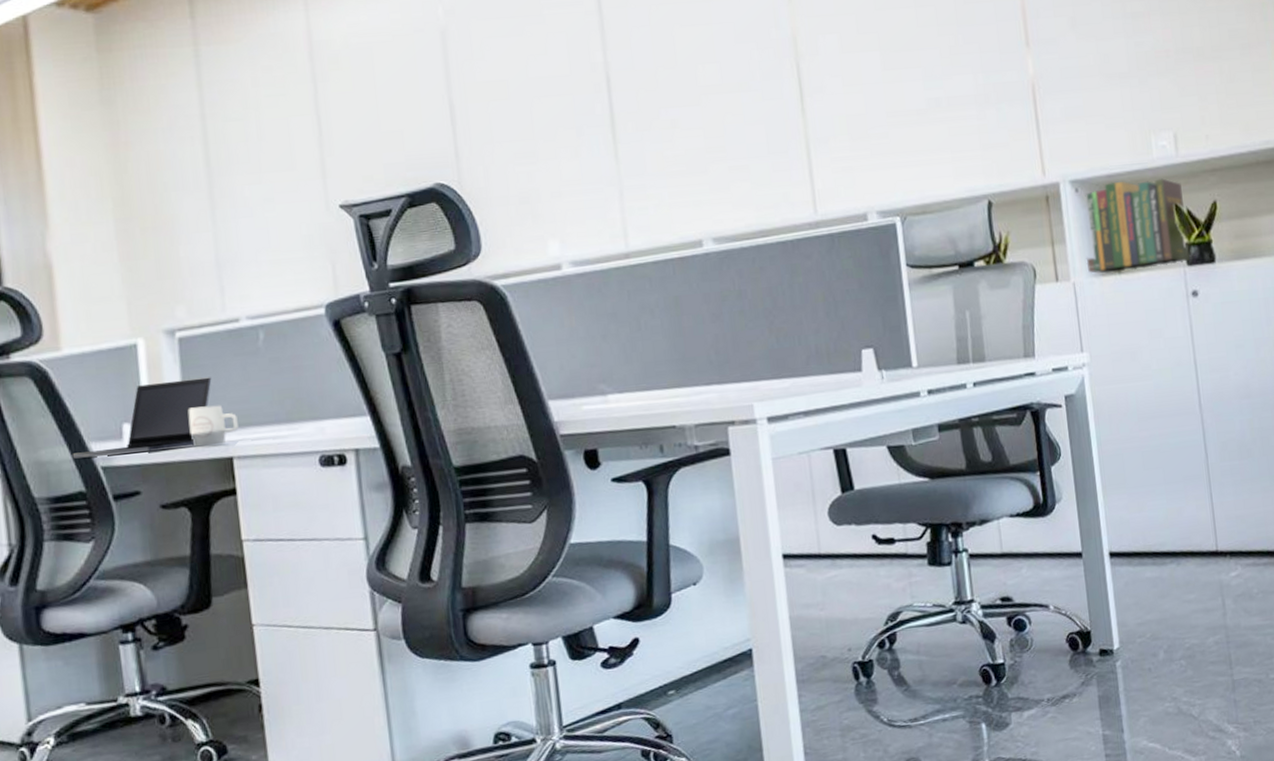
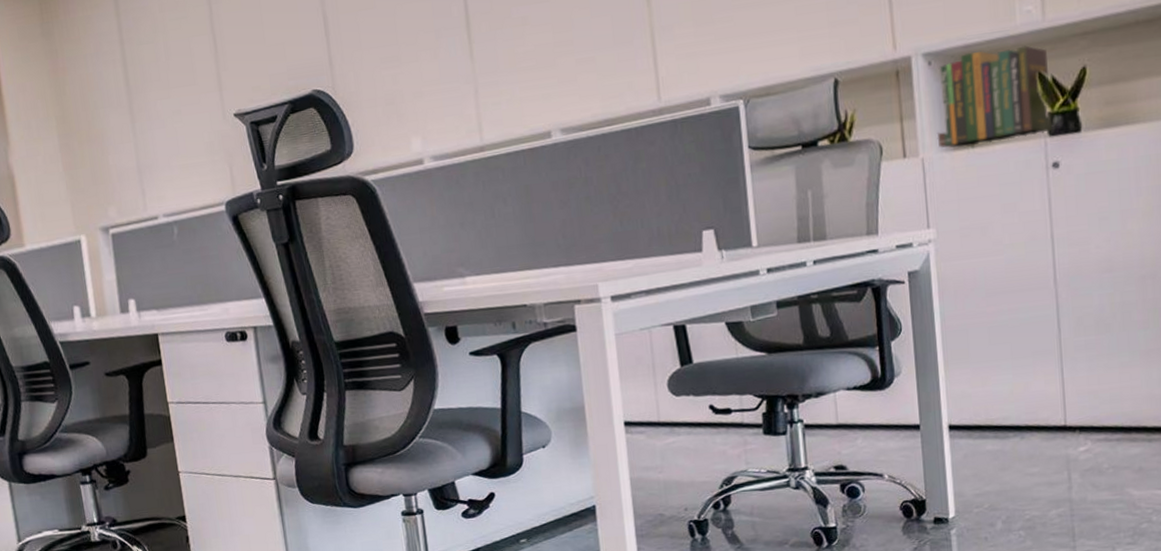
laptop computer: present [72,377,212,459] -> none [37,266,139,335]
mug: present [188,405,239,448] -> none [122,290,161,326]

